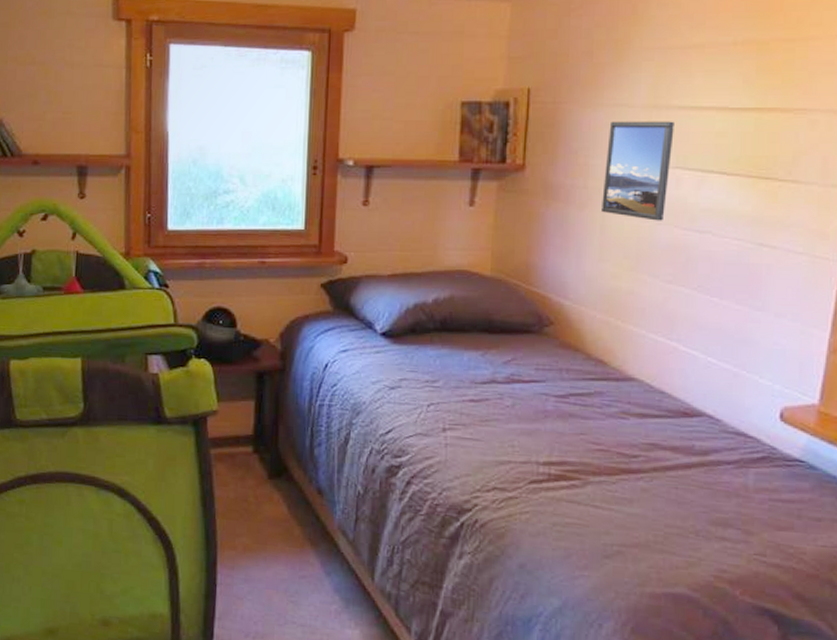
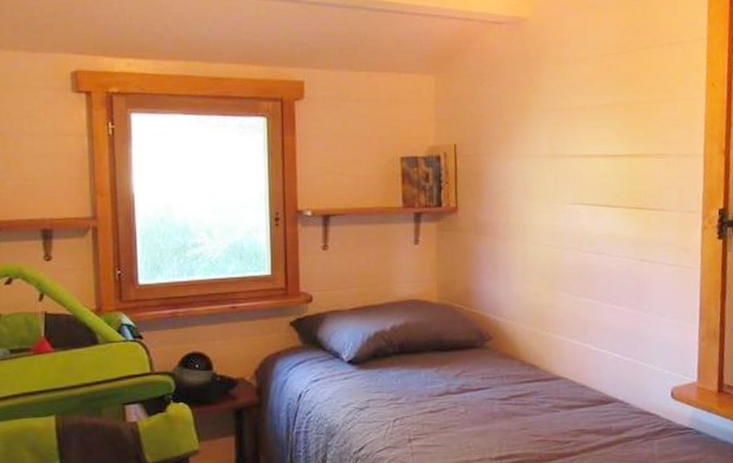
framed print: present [602,121,674,221] -> none [521,167,571,247]

